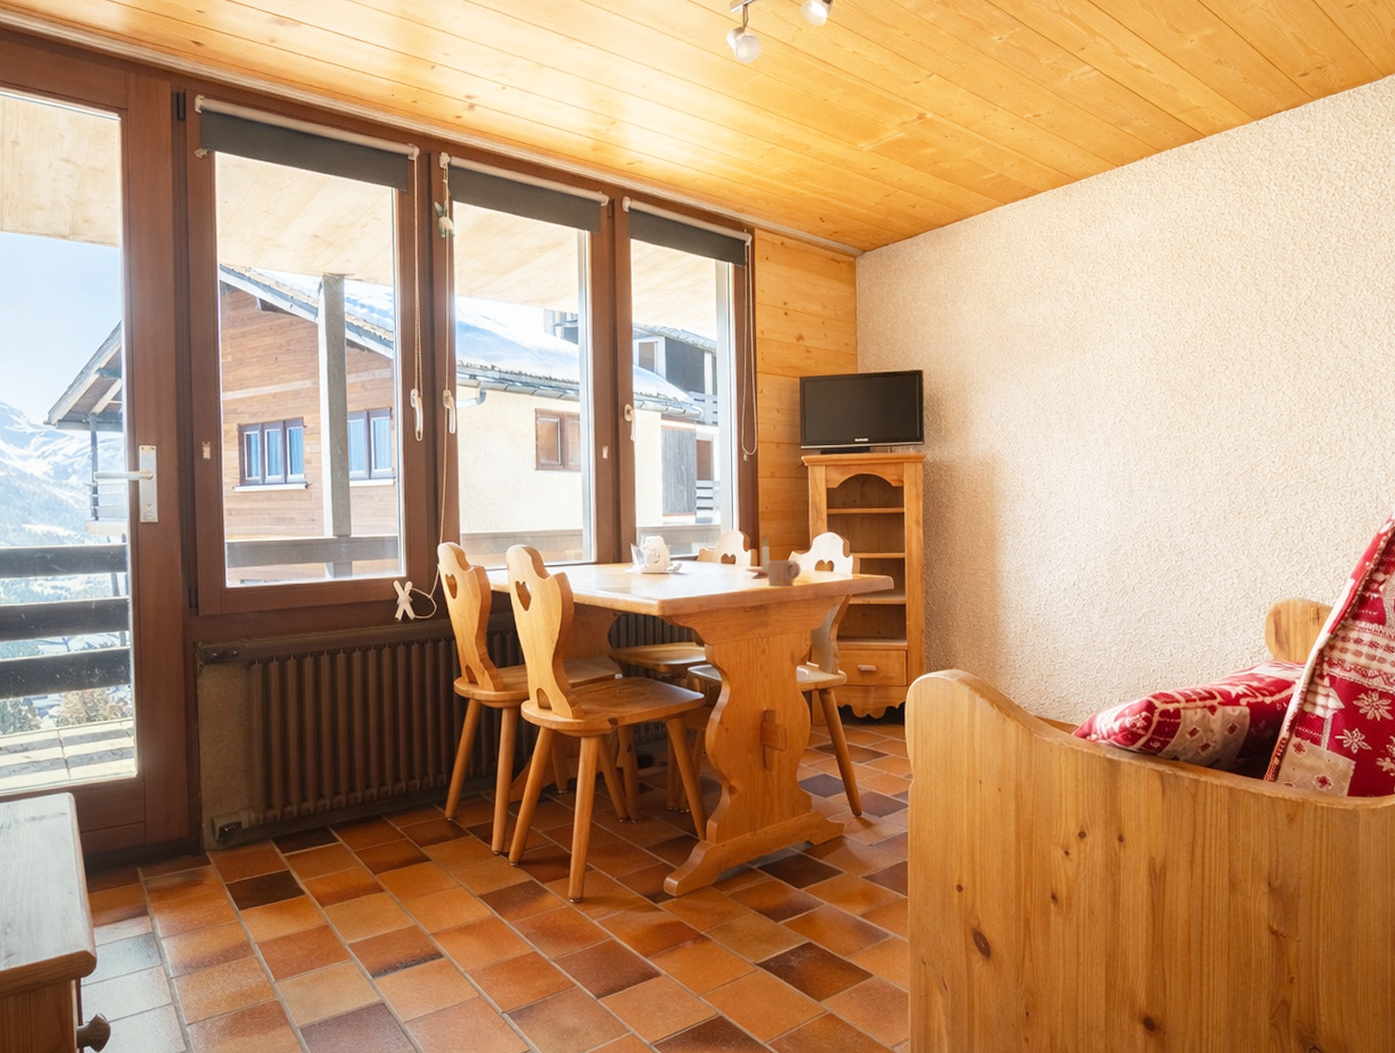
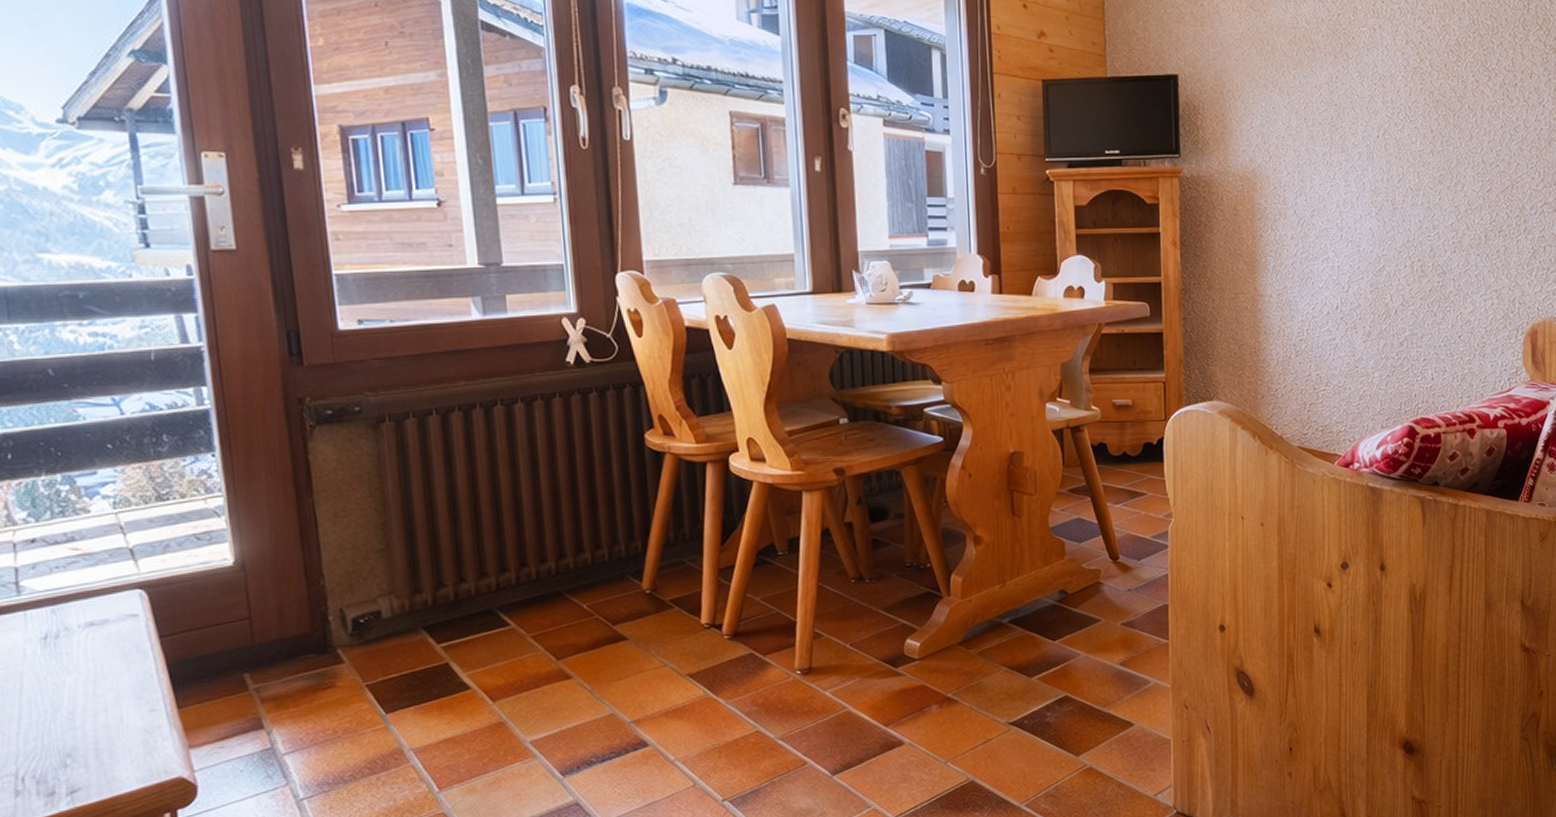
candle holder: present [745,533,769,579] -> none [986,256,1013,308]
mug: present [767,559,801,587] -> none [1010,285,1049,317]

